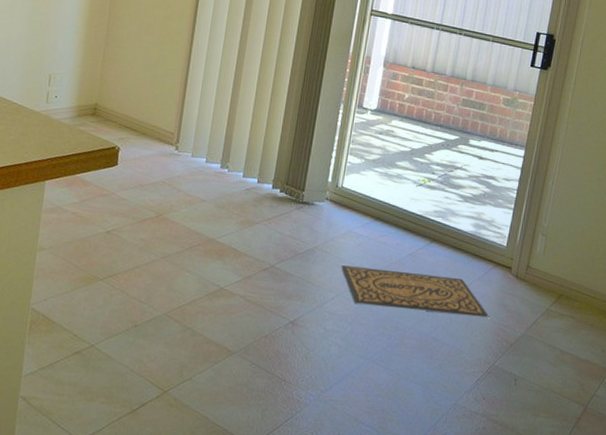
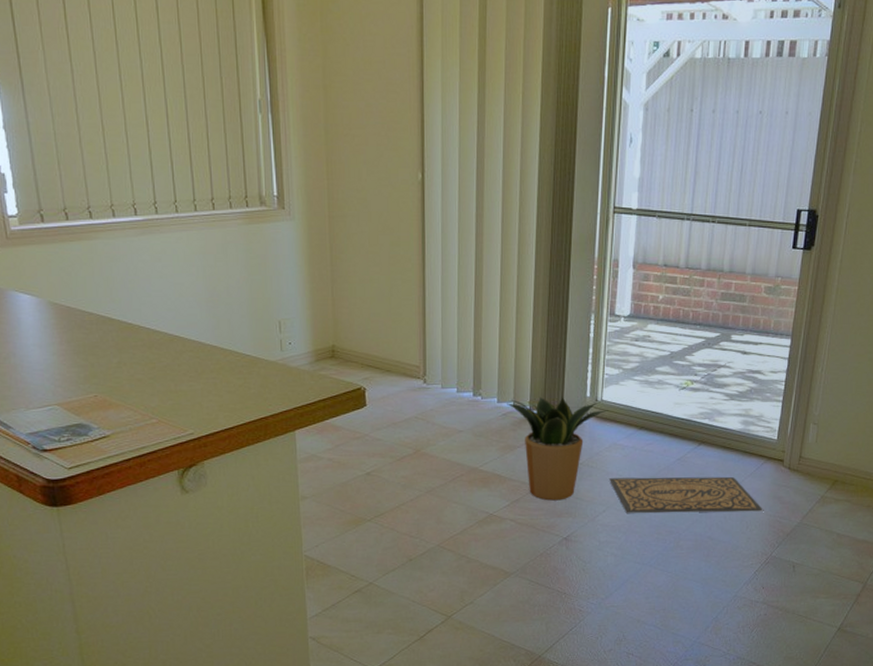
potted plant: none [250,175,347,282] -> present [506,396,608,501]

